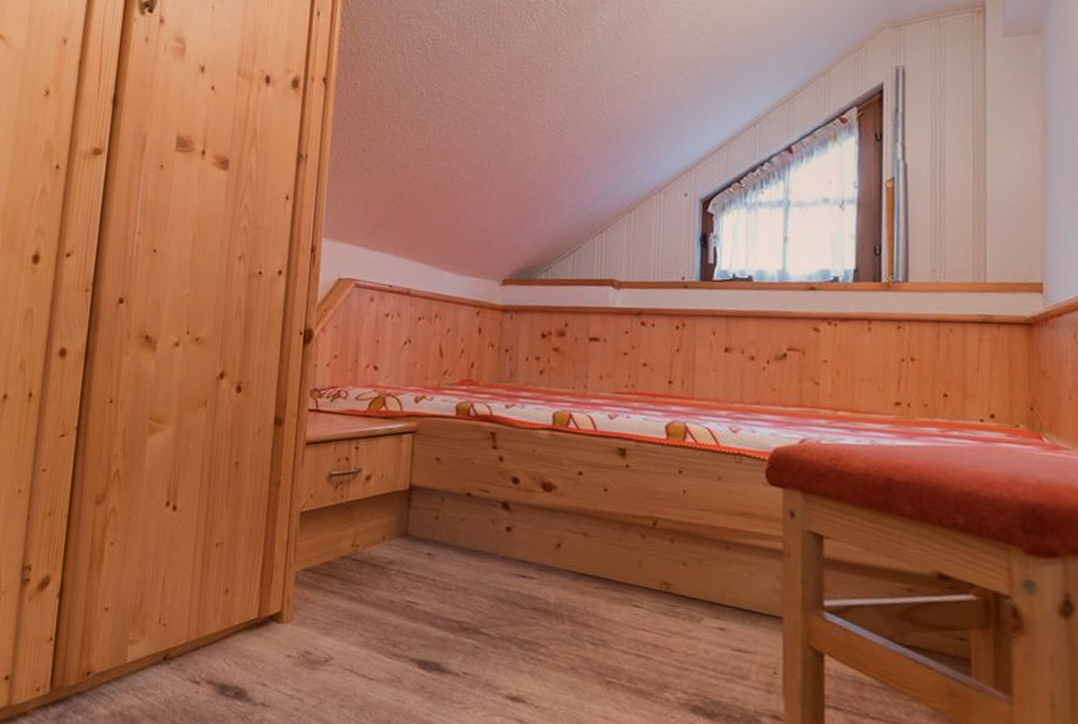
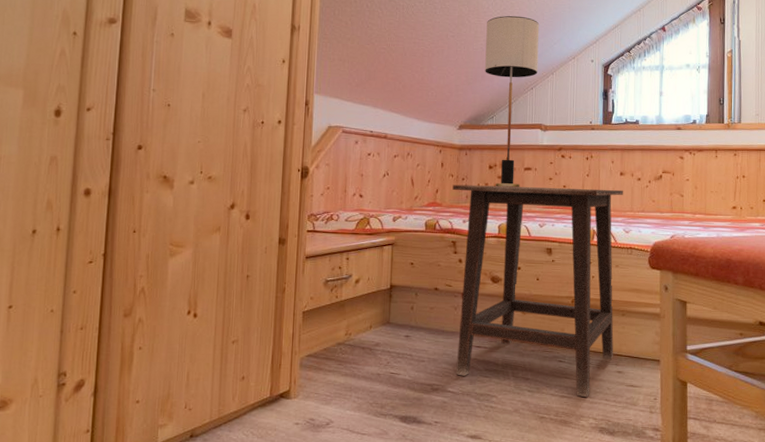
side table: none [492,357,730,661] -> present [452,184,624,398]
table lamp: none [538,135,613,365] -> present [485,15,540,188]

